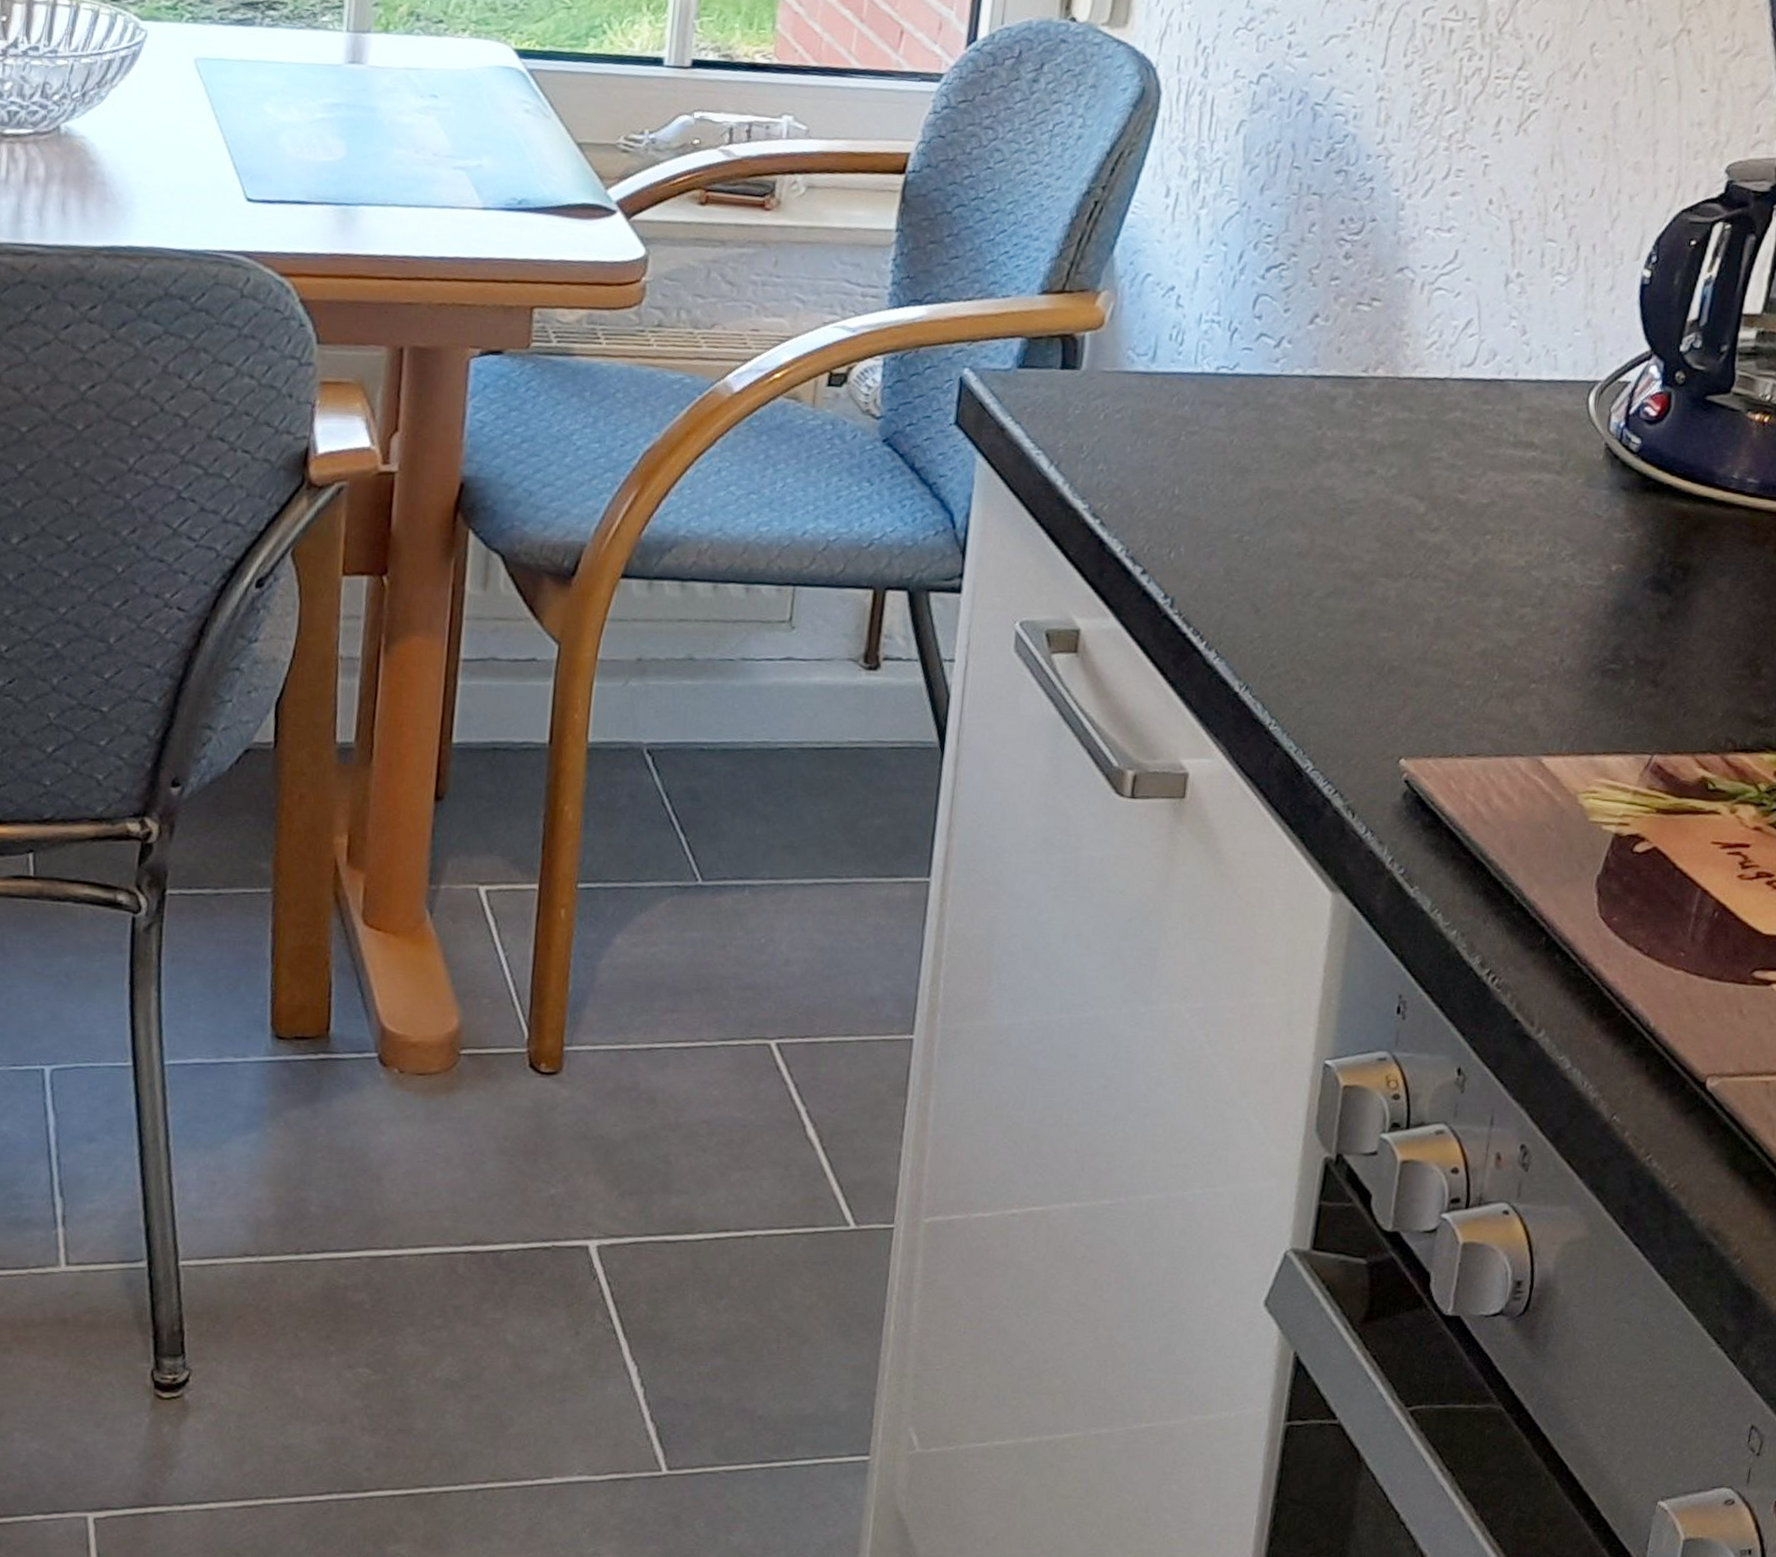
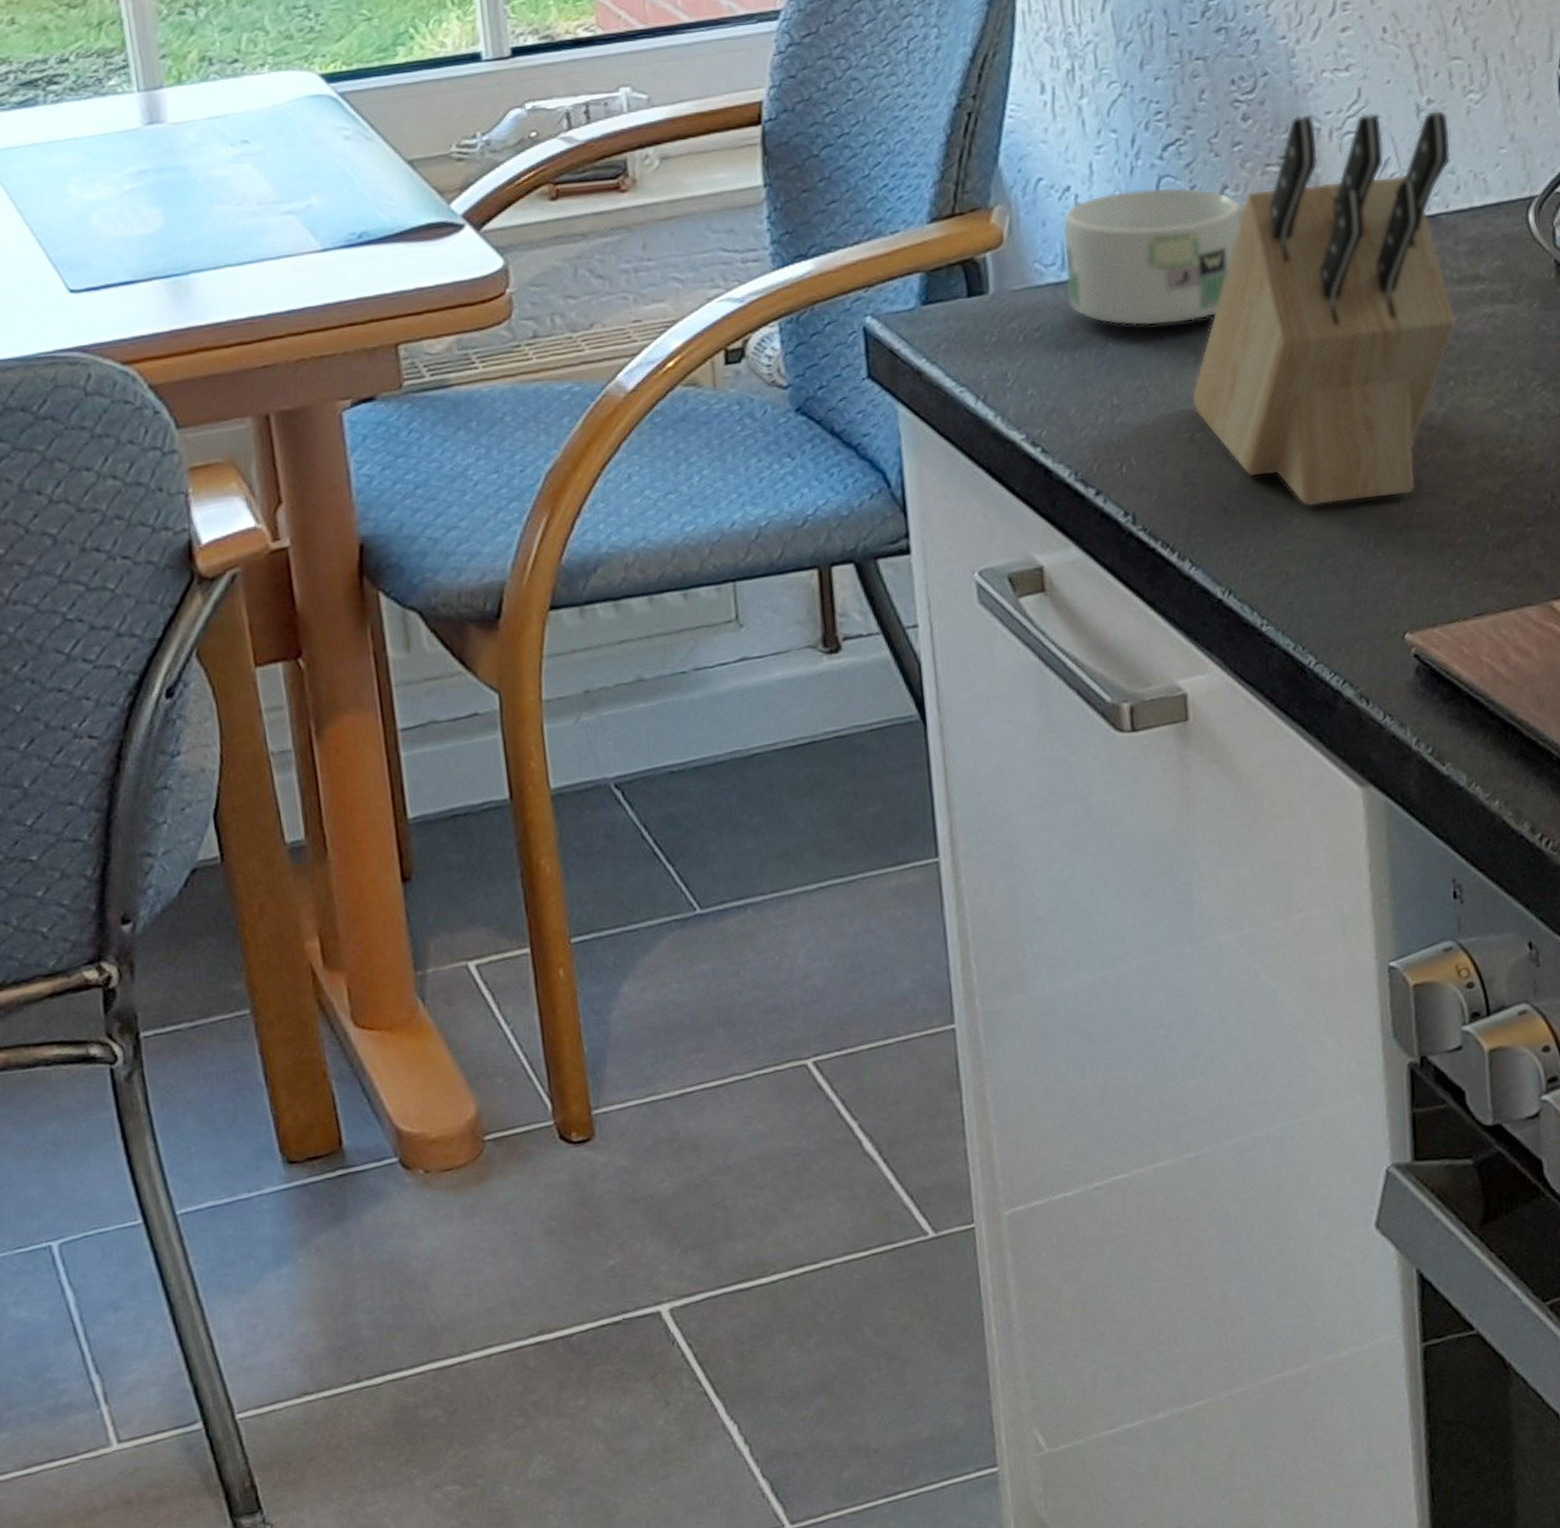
mug: none [1151,300,1332,433] -> present [1063,187,1246,326]
knife block: none [1246,264,1533,632] -> present [1191,109,1456,507]

